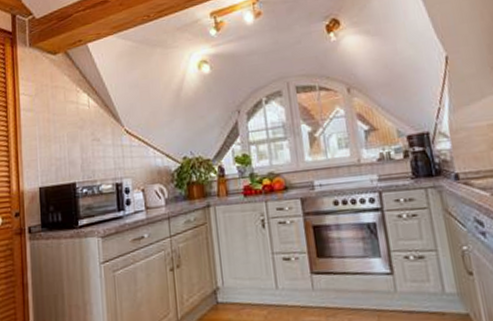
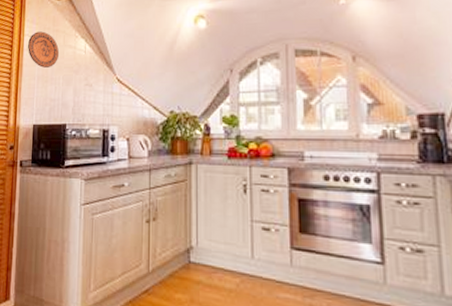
decorative plate: none [25,88,60,127] -> present [28,31,59,68]

